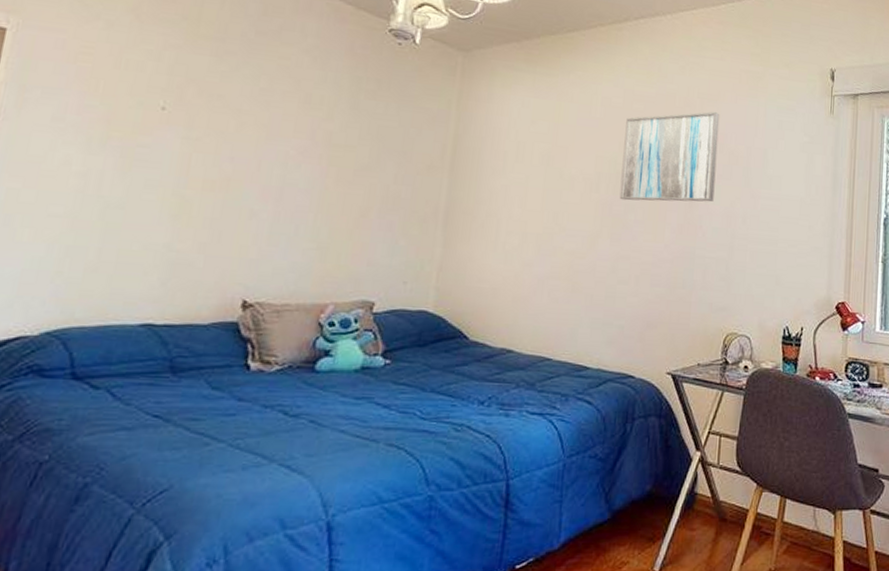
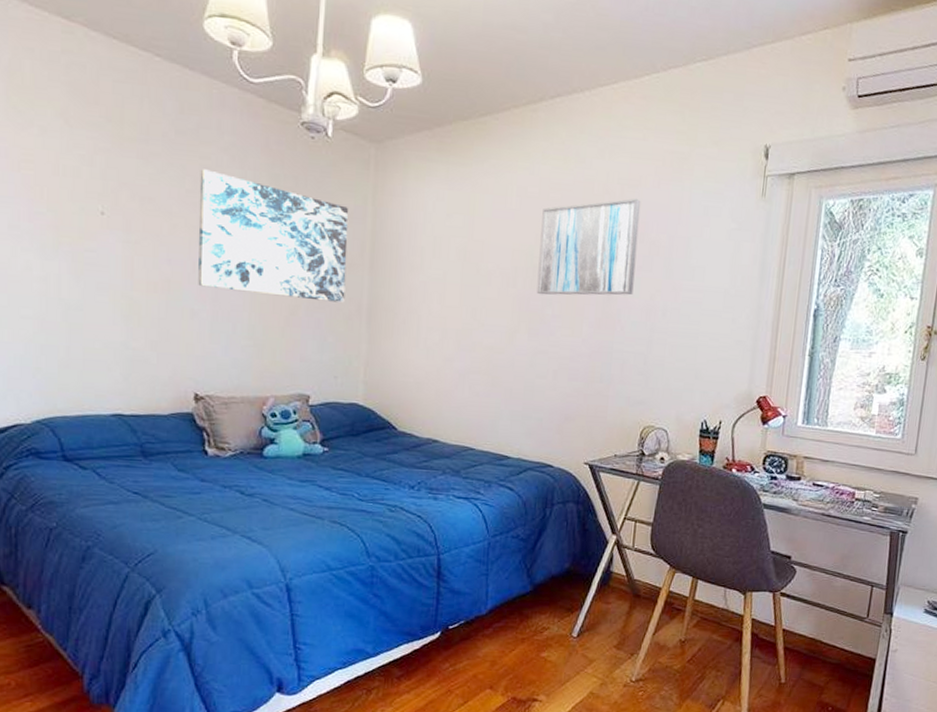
wall art: none [261,69,431,205] -> present [198,169,349,303]

